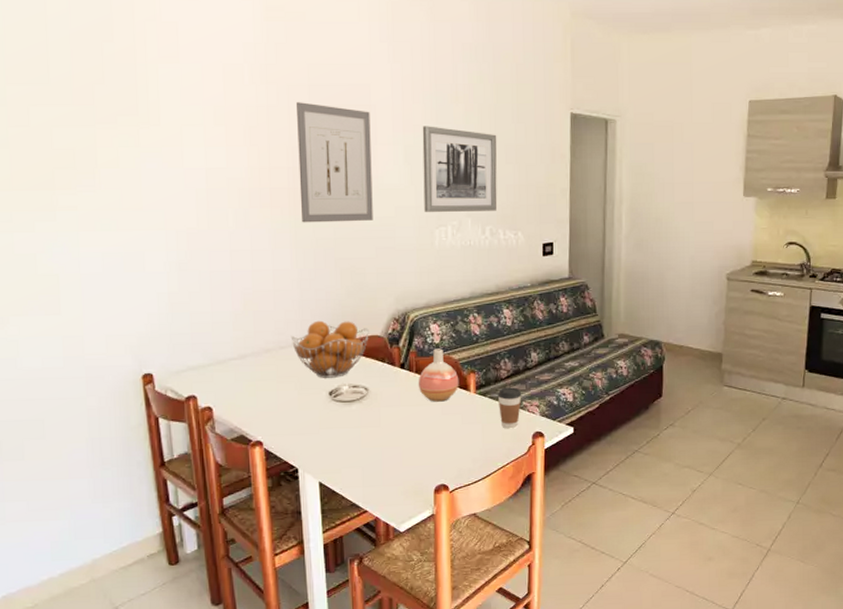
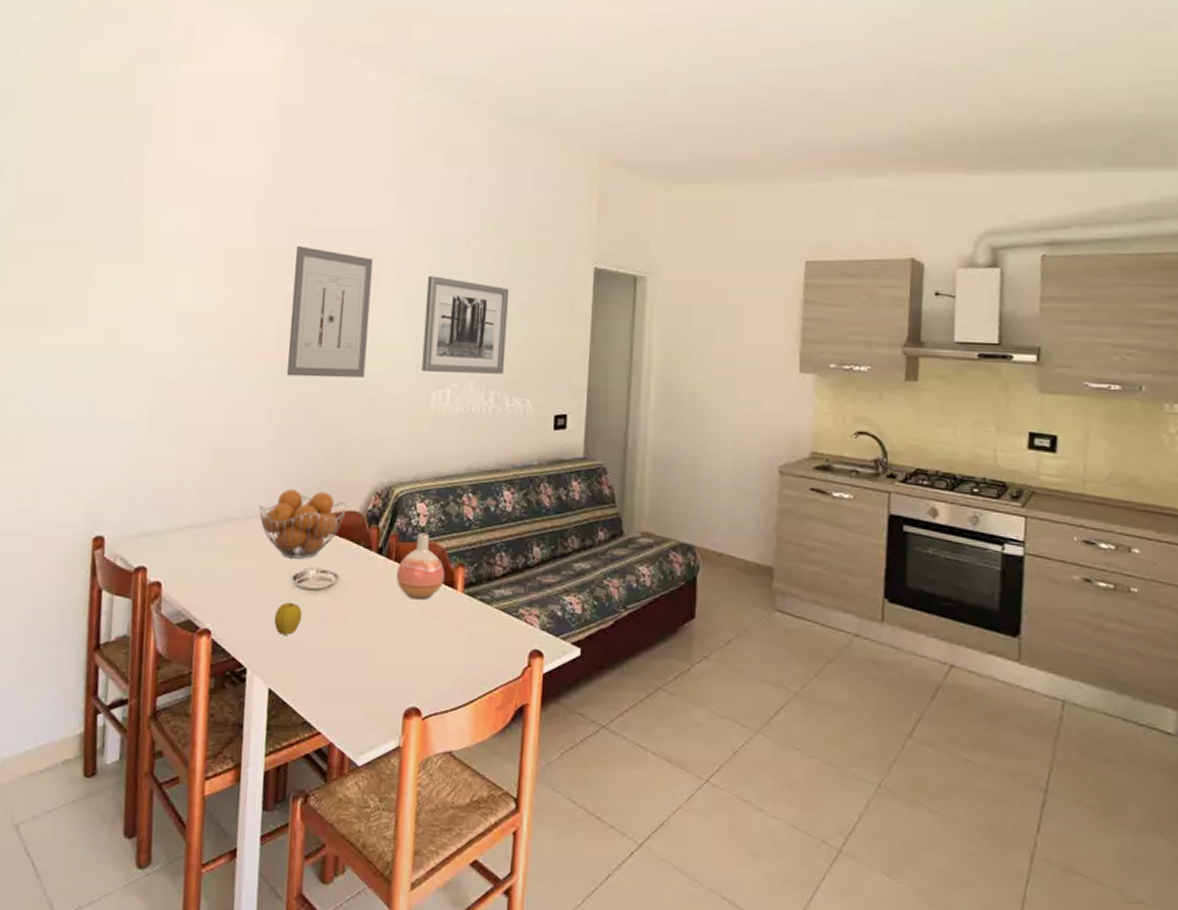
apple: none [317,413,341,439] -> present [274,602,303,635]
coffee cup: present [497,387,522,429] -> none [489,588,519,643]

